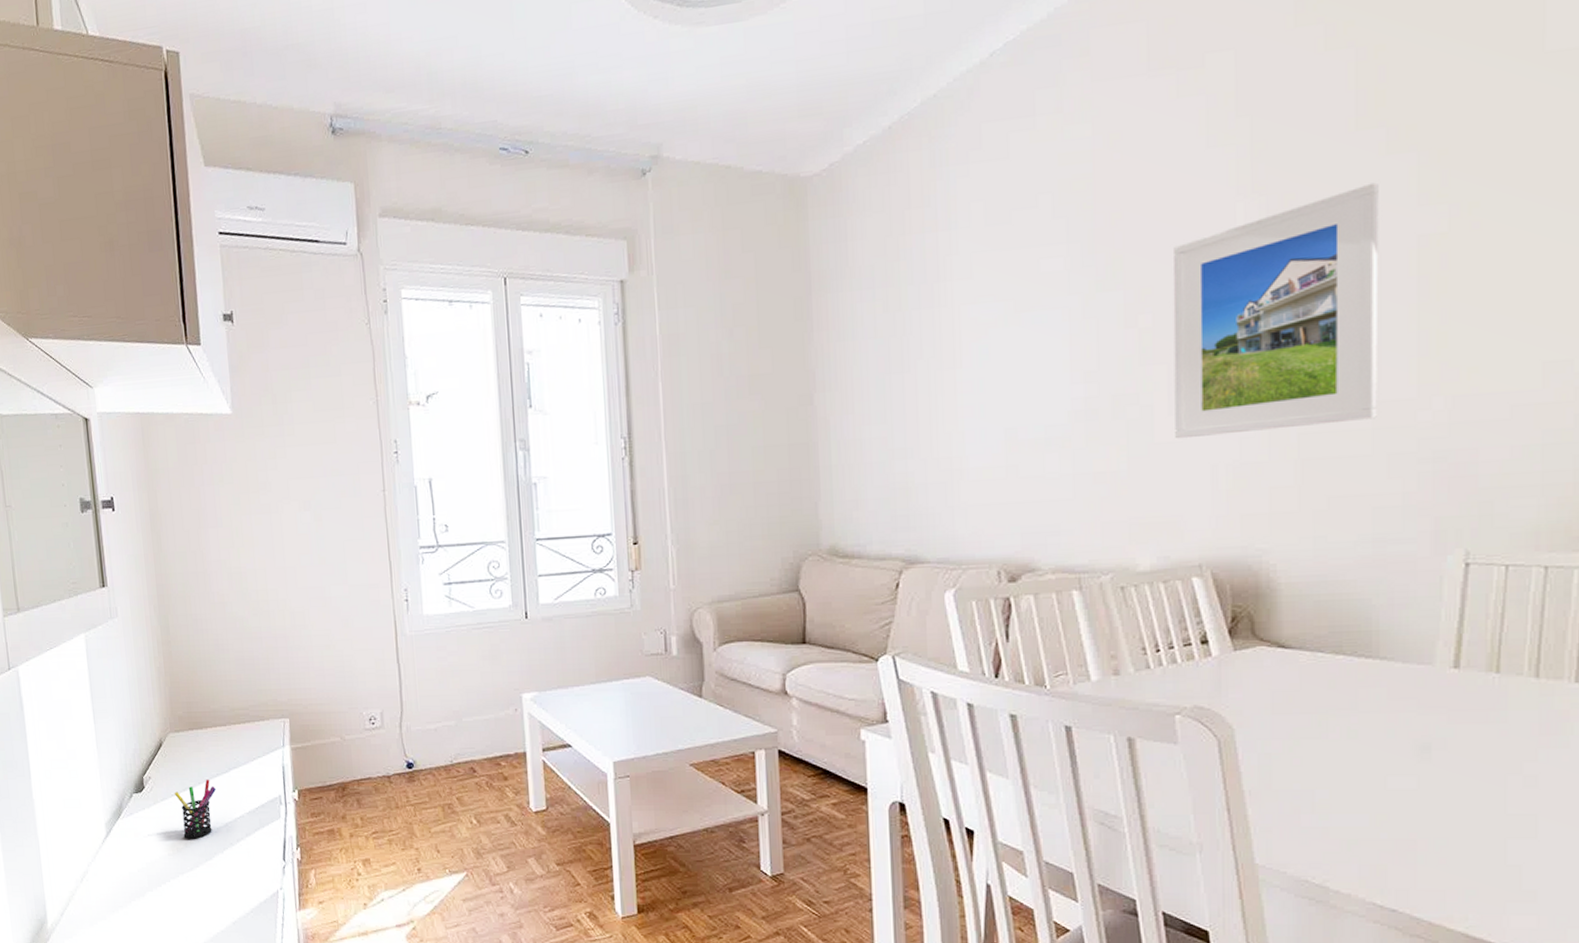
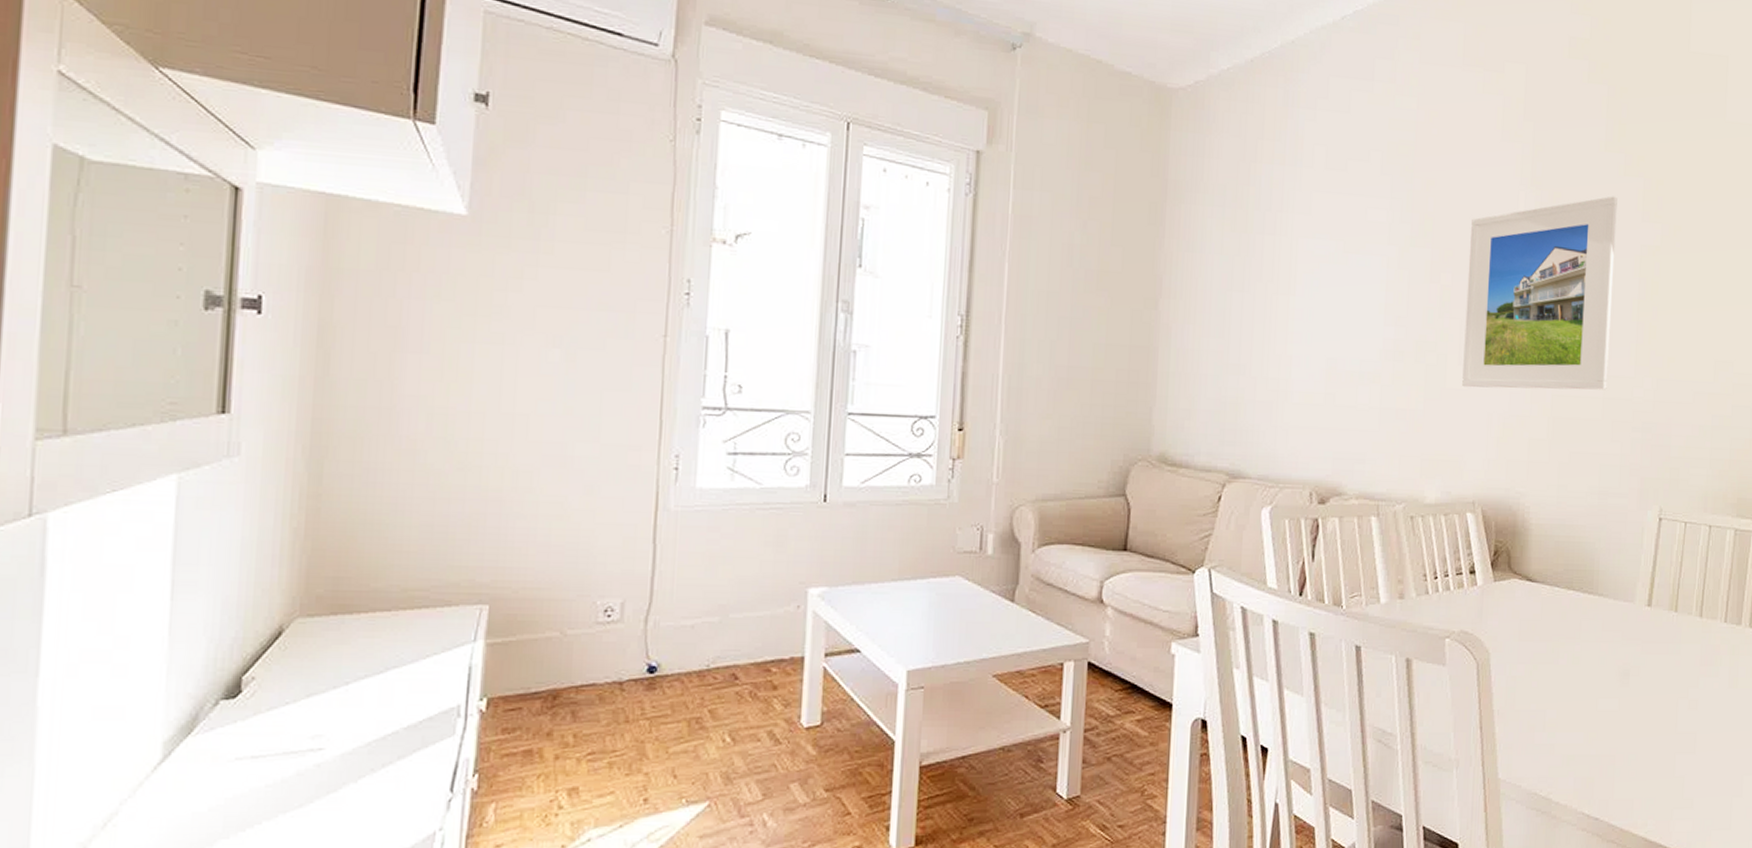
pen holder: present [175,779,217,839] -> none [291,681,361,764]

